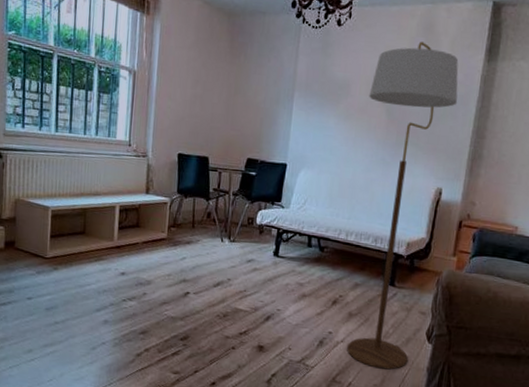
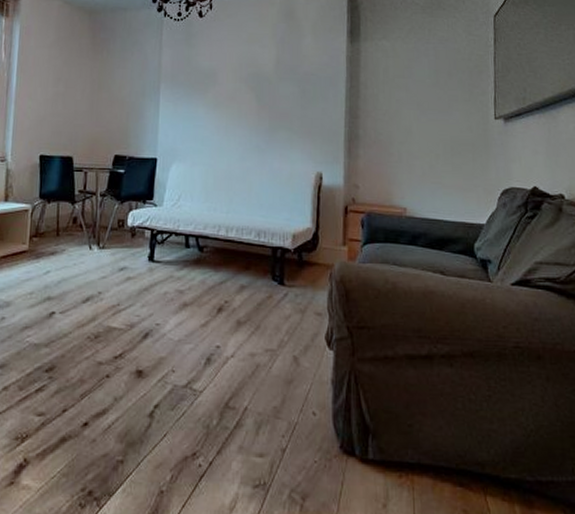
floor lamp: present [347,41,459,370] -> none [237,27,327,386]

